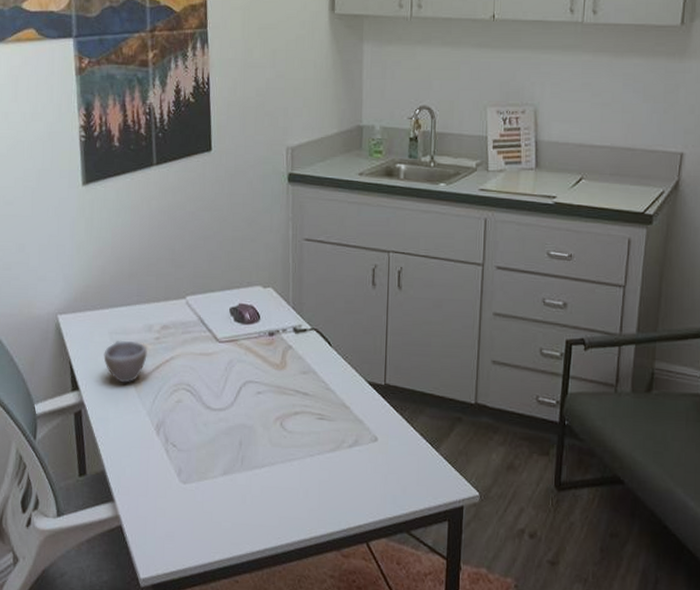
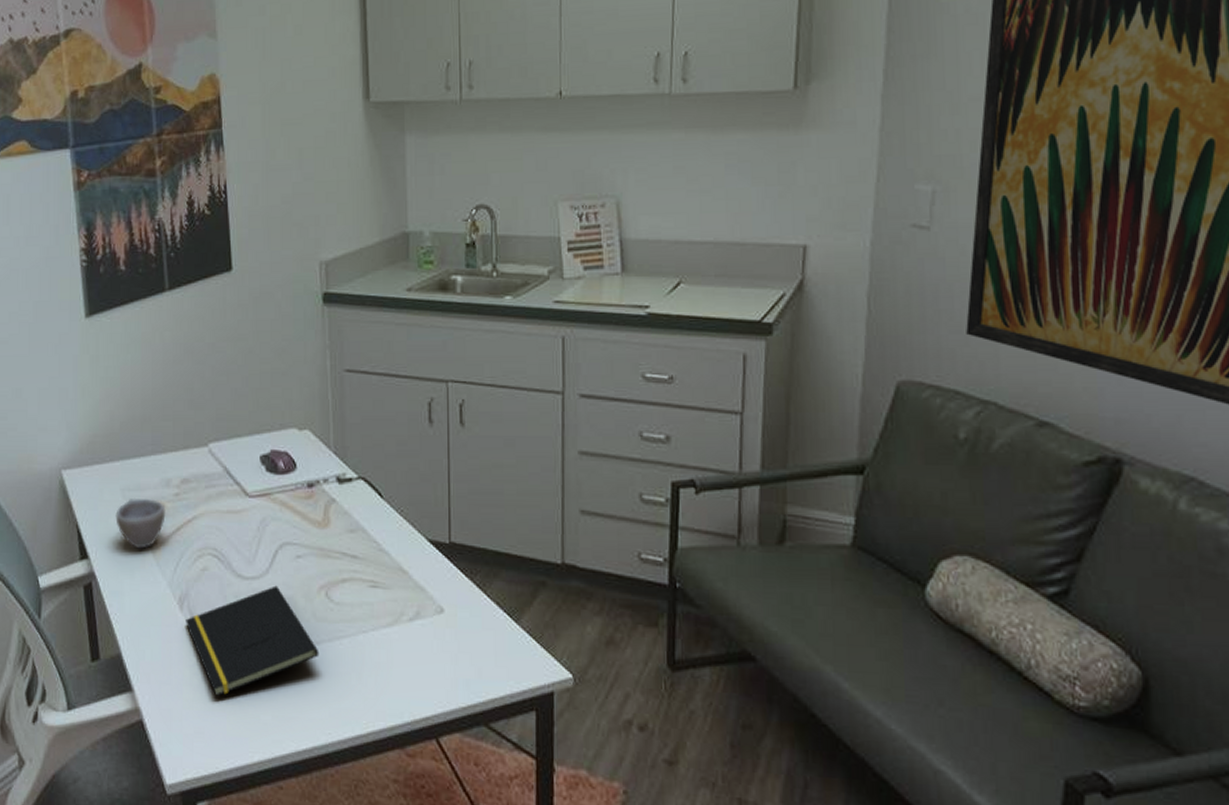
notepad: none [161,416,273,507] -> present [186,585,319,697]

